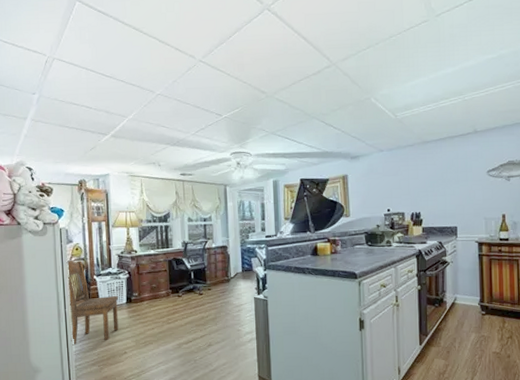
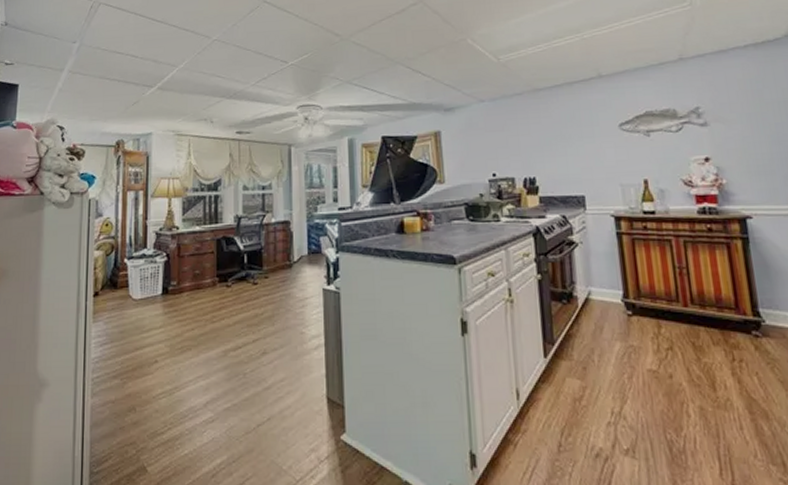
dining chair: present [66,260,119,346] -> none [89,238,152,351]

